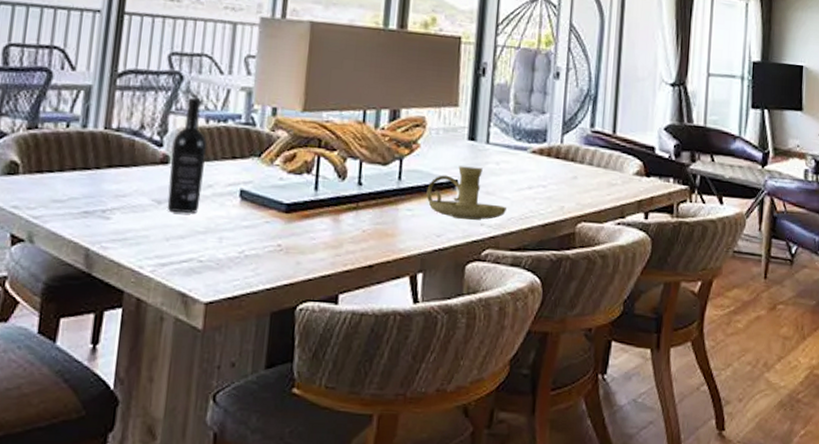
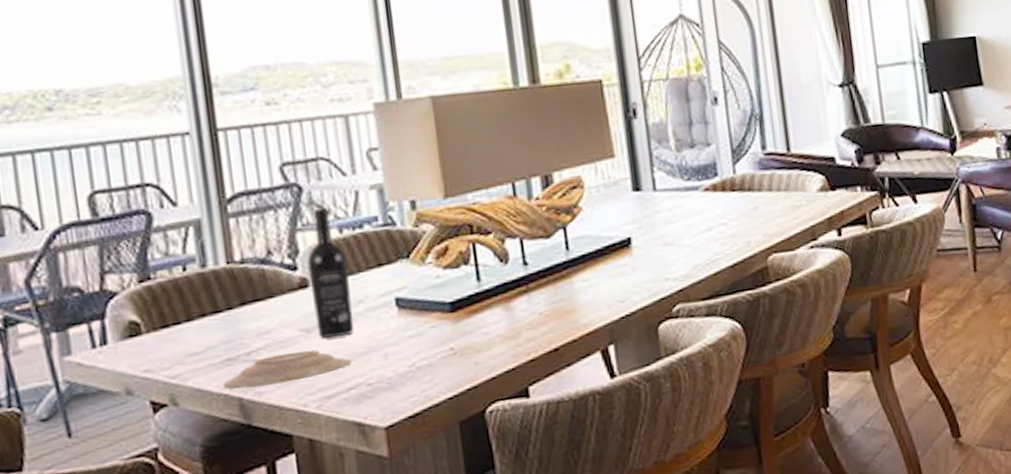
plate: none [75,217,191,244] -> present [222,350,353,390]
candle holder: present [426,166,506,220] -> none [599,218,690,279]

